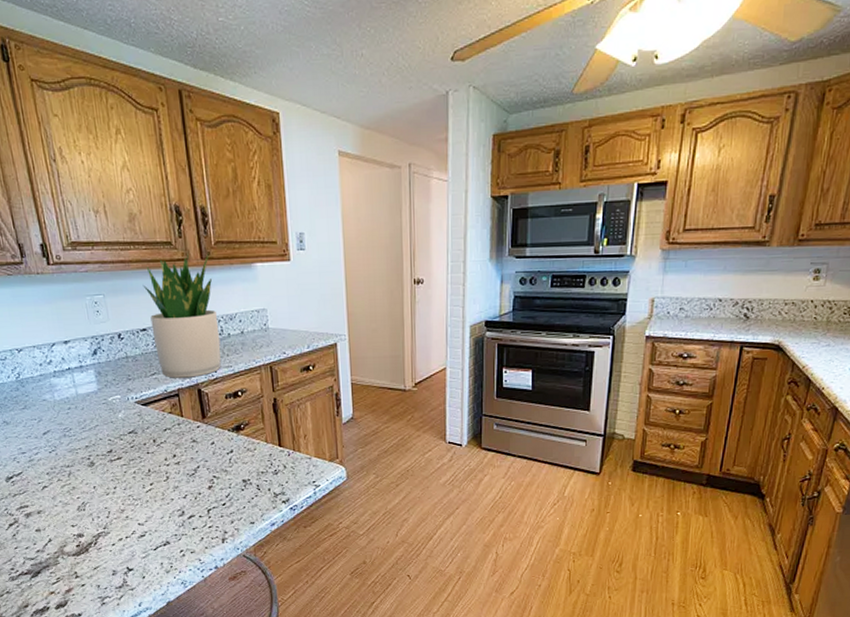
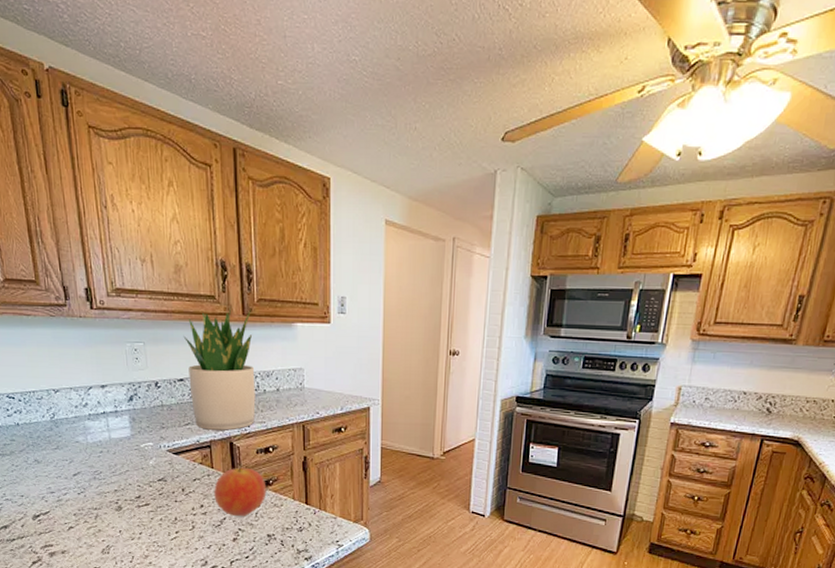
fruit: none [185,408,239,464] -> present [214,462,267,517]

